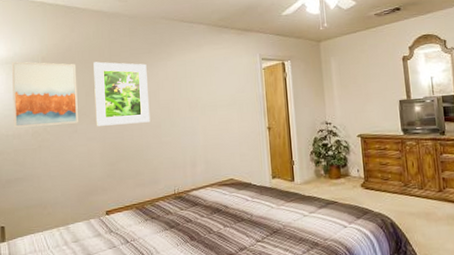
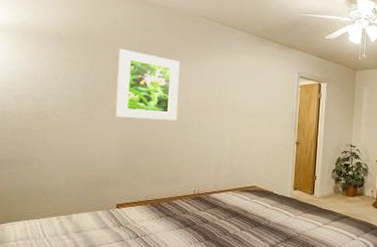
wall art: present [11,61,78,128] -> none [13,31,98,110]

